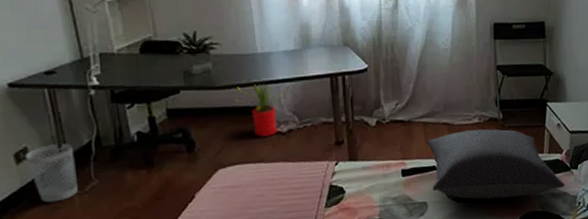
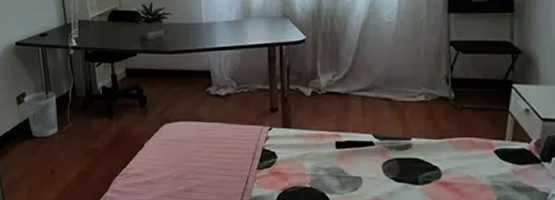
house plant: present [234,83,286,137] -> none [181,50,226,98]
pillow: present [427,129,564,199] -> none [365,107,532,185]

